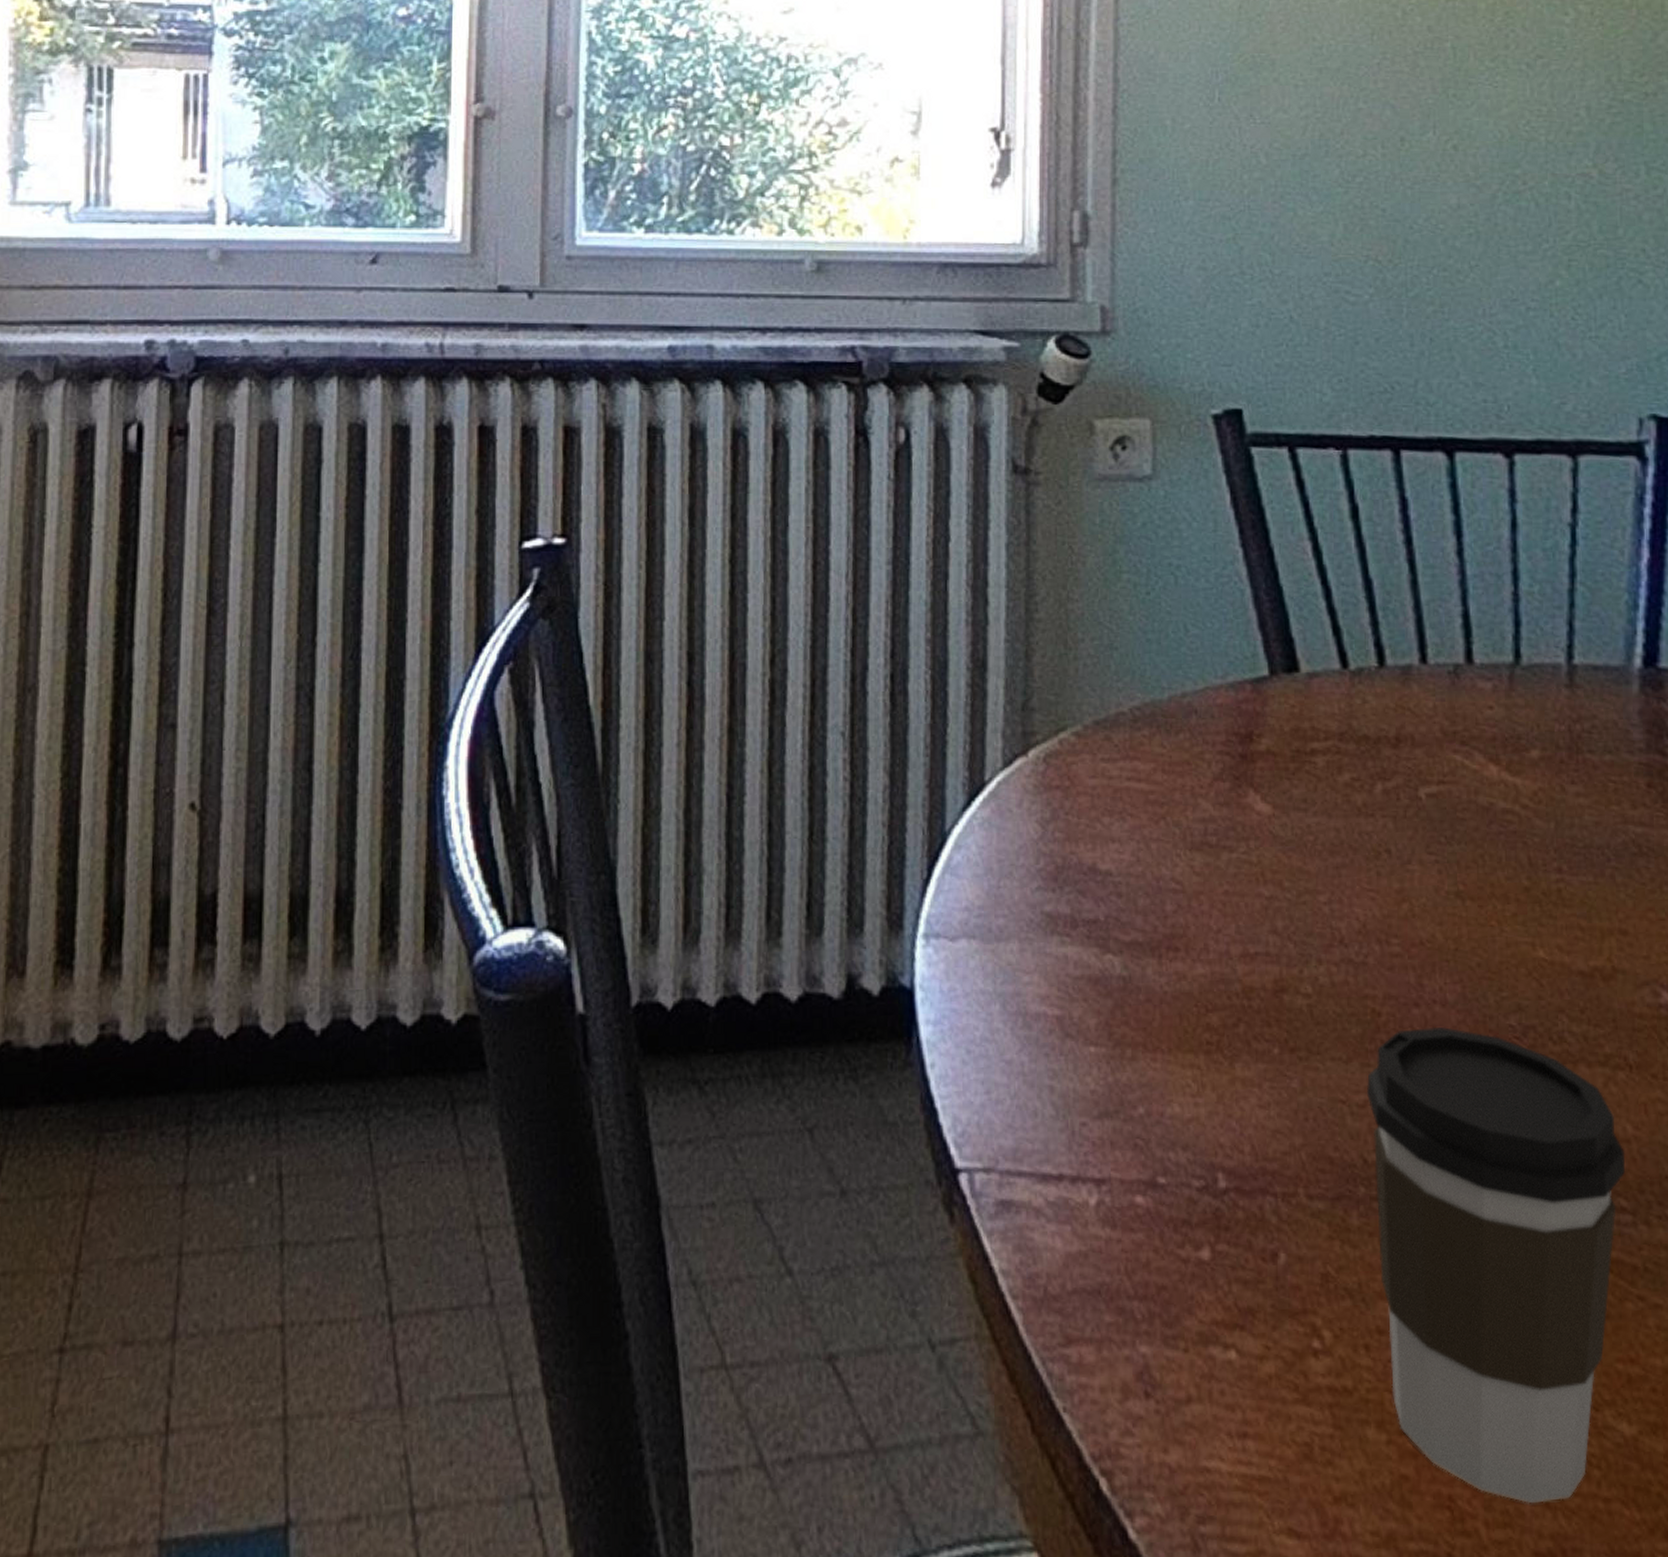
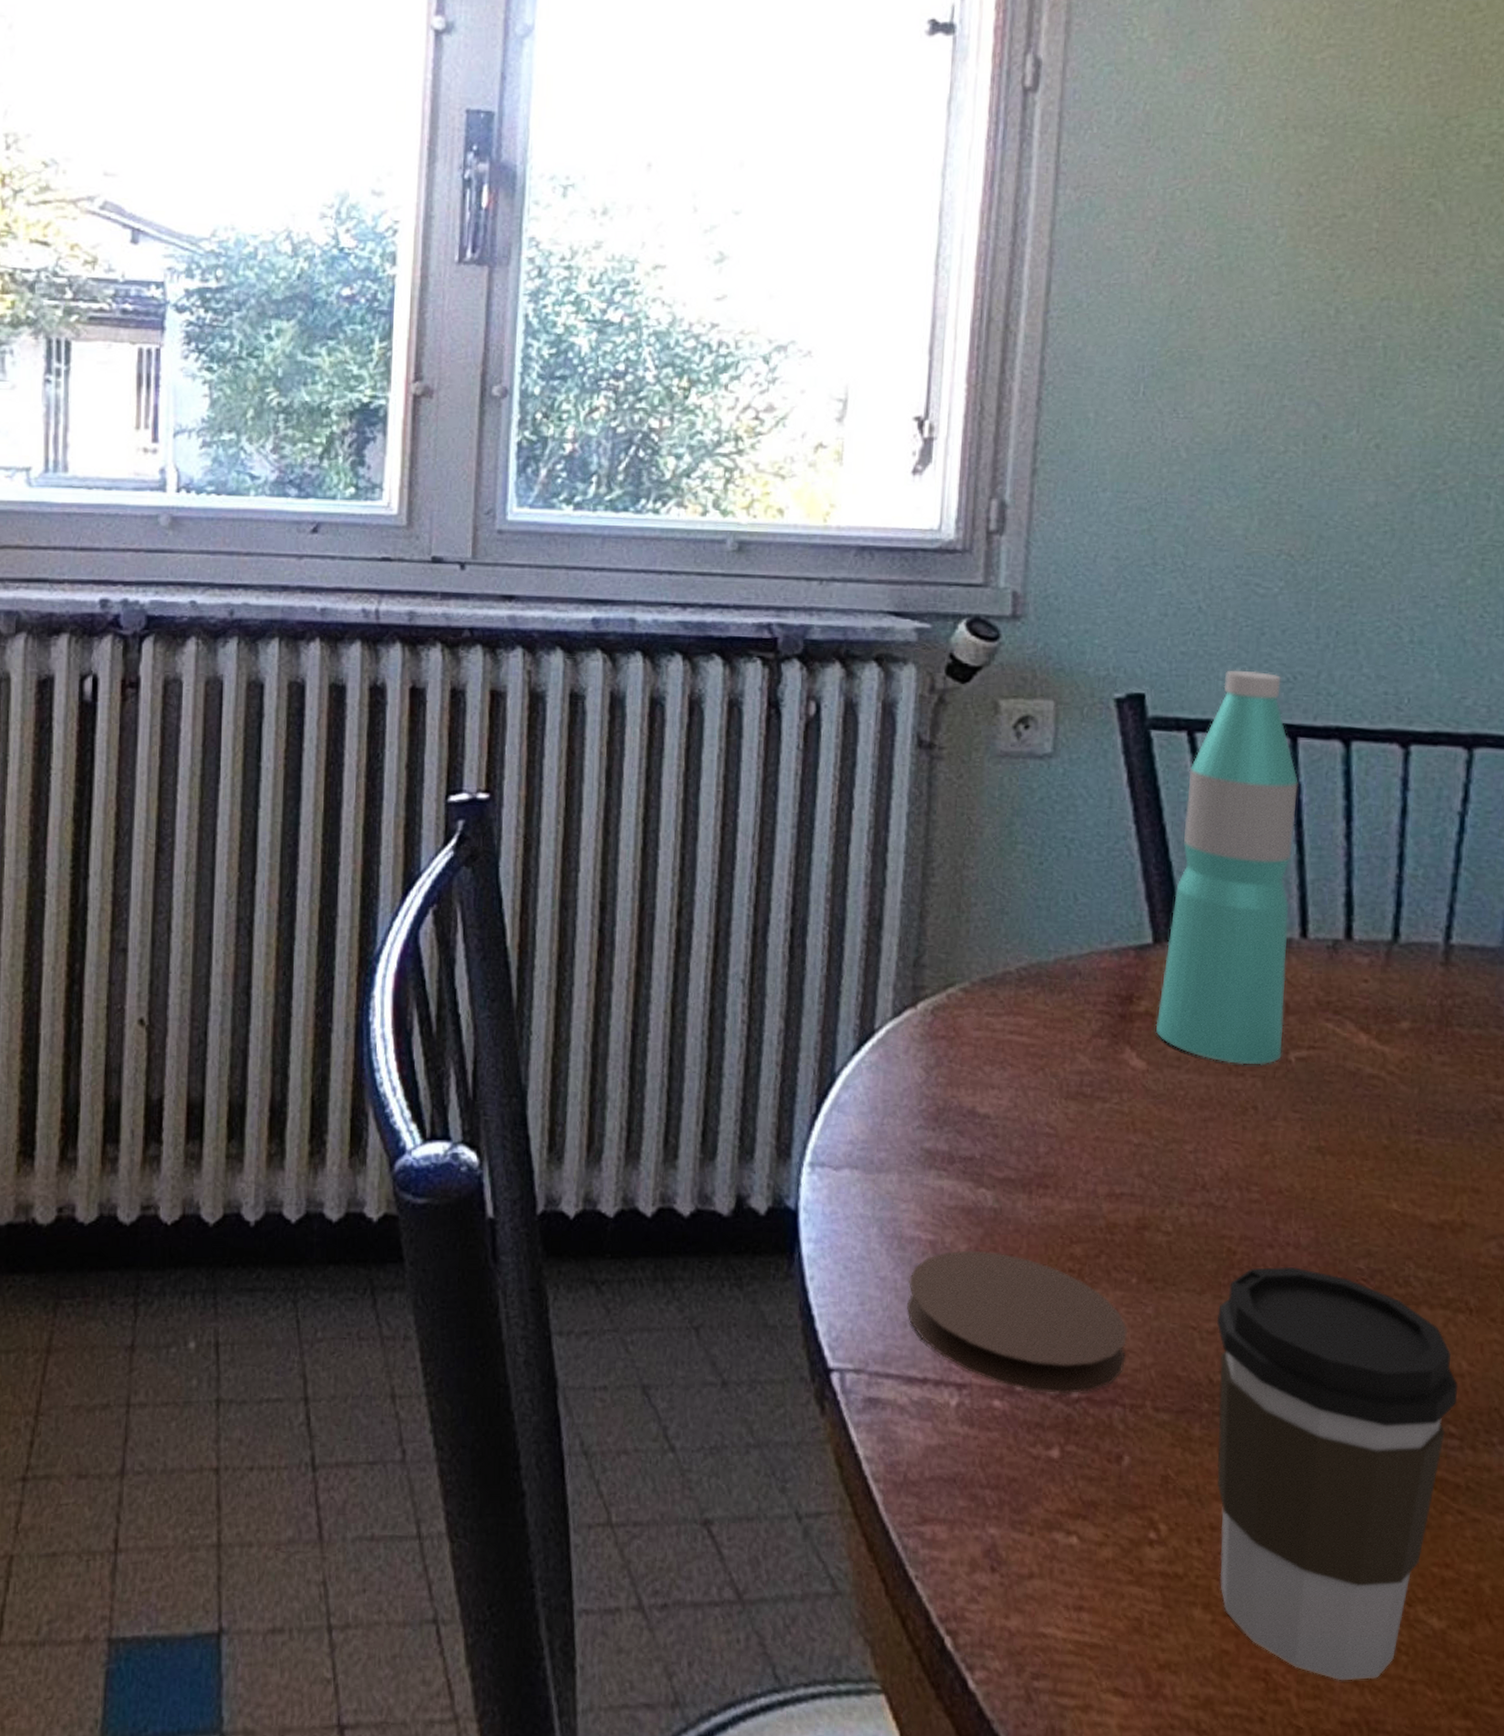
coaster: none [1037,1024,1274,1186] -> present [907,1250,1129,1394]
water bottle: none [1278,381,1411,805] -> present [1155,670,1298,1065]

